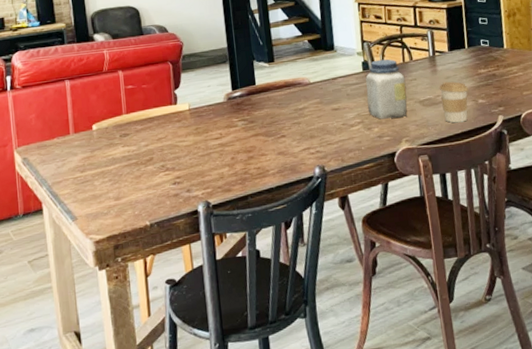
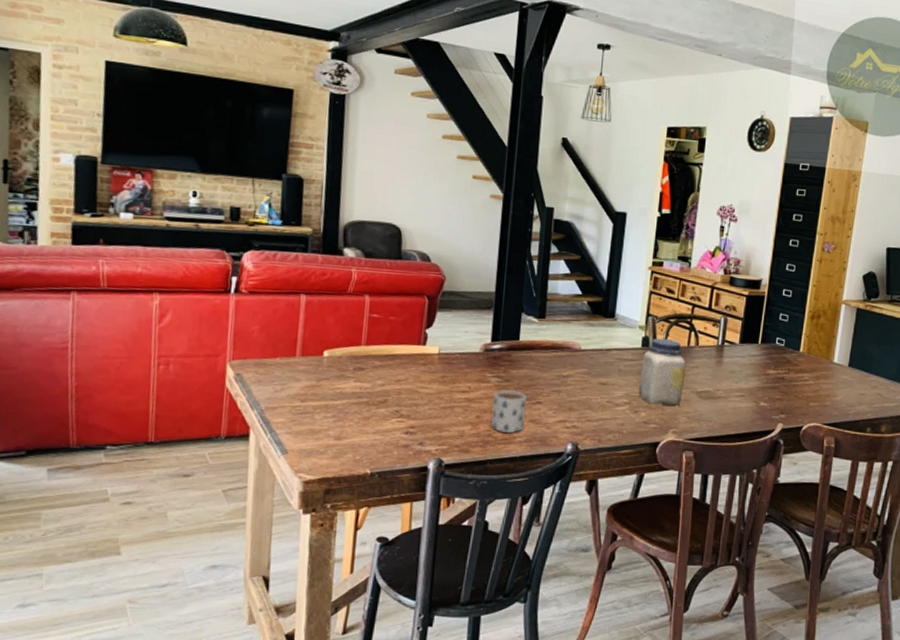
mug: none [243,129,275,168] -> present [491,390,528,433]
coffee cup: present [439,81,469,123] -> none [720,376,753,423]

